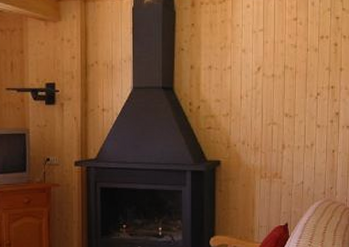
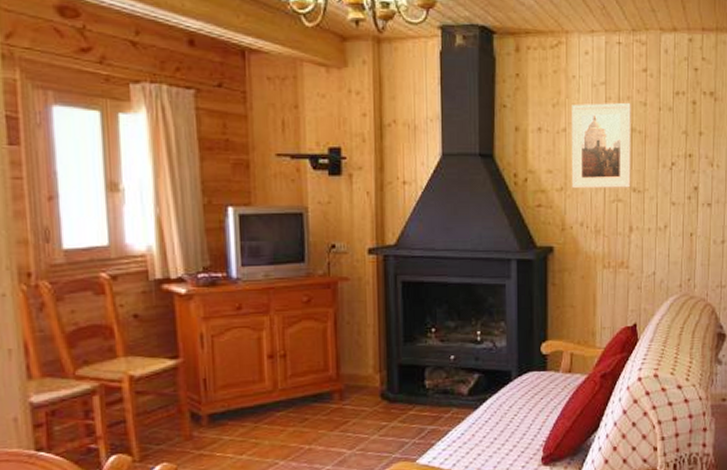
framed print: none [235,45,284,115] -> present [571,102,631,189]

